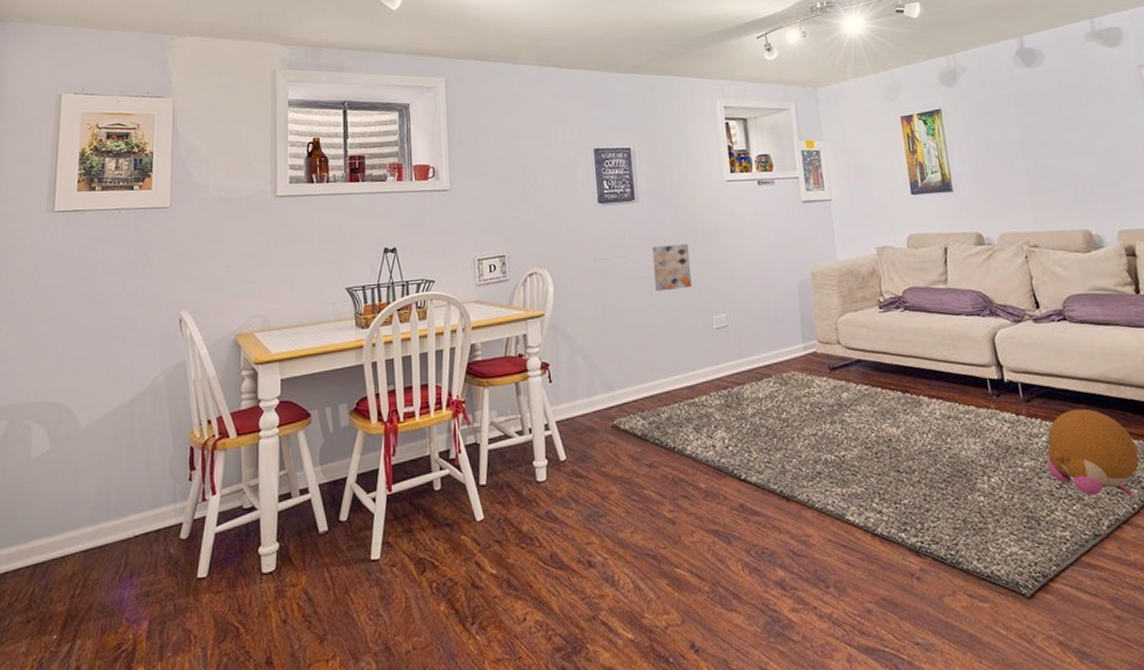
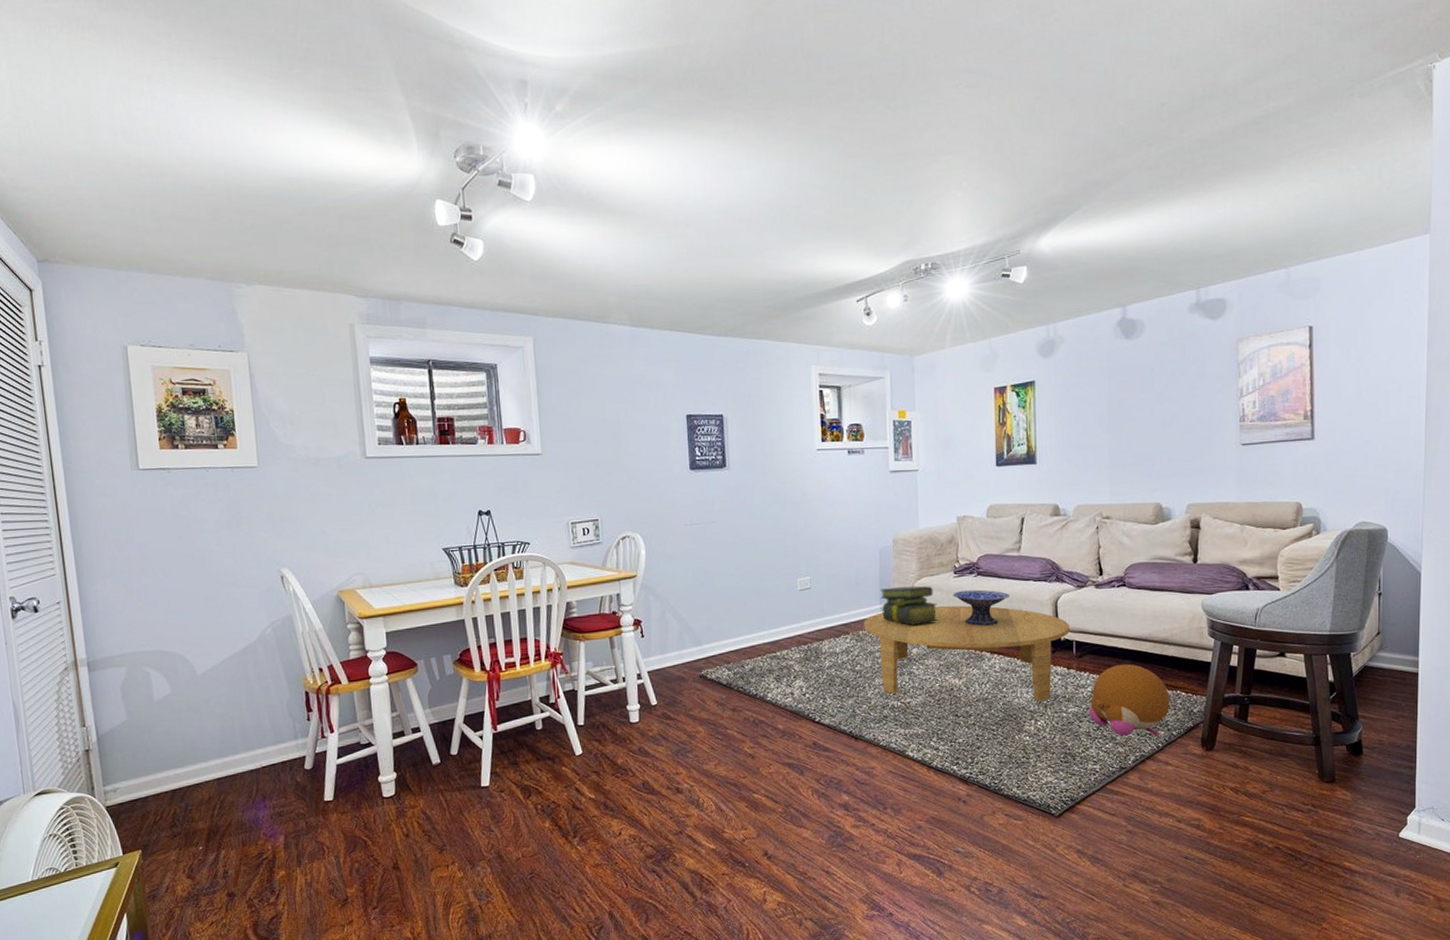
wall art: present [652,244,692,292] -> none [742,511,779,556]
coffee table: none [787,343,1013,454] -> present [864,605,1071,702]
stack of books: none [802,322,868,366] -> present [880,586,939,625]
decorative bowl: none [880,326,942,367] -> present [952,589,1009,626]

